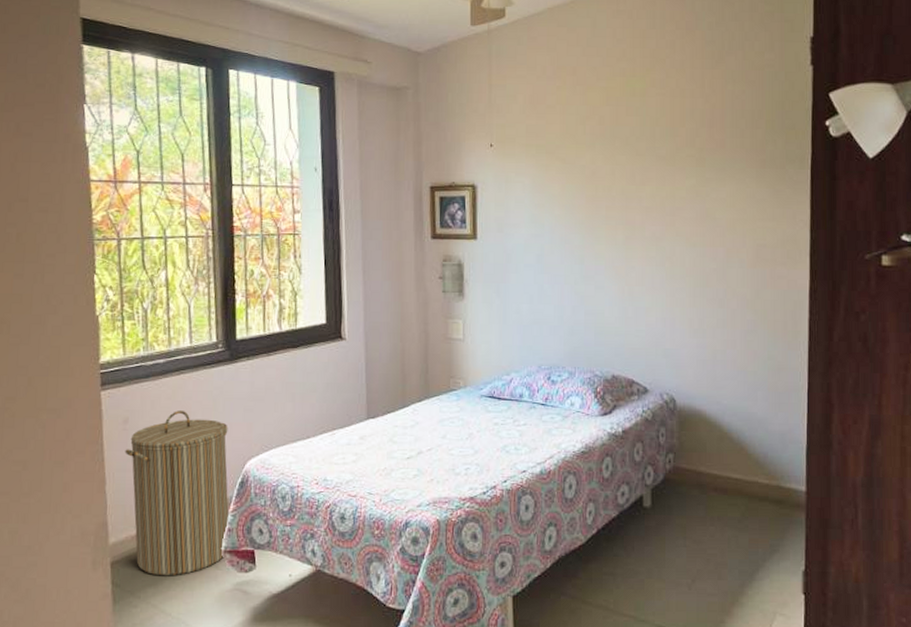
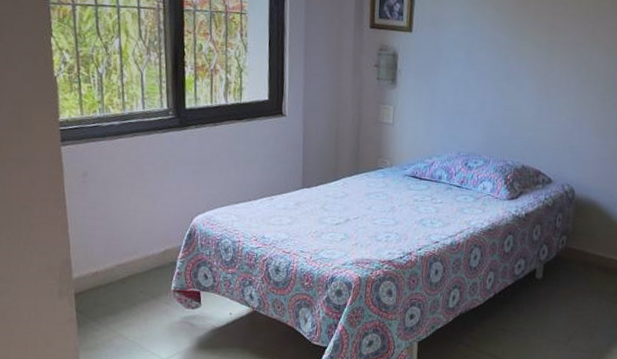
laundry hamper: present [125,411,230,576] -> none [84,168,179,308]

